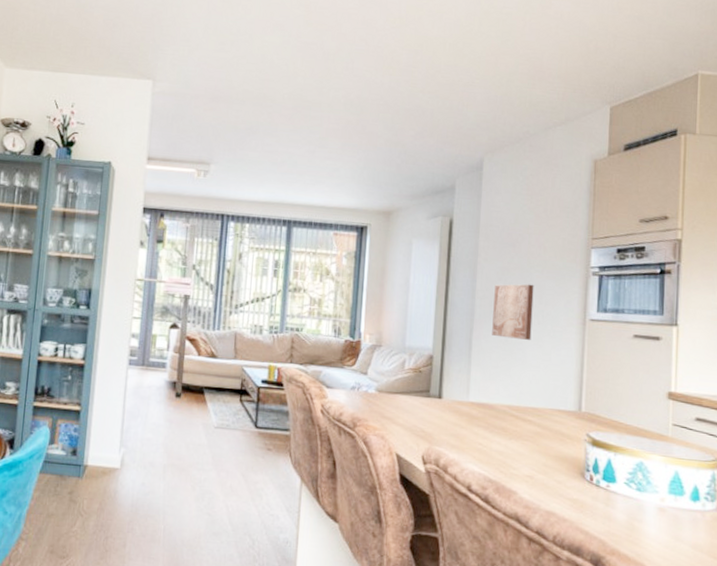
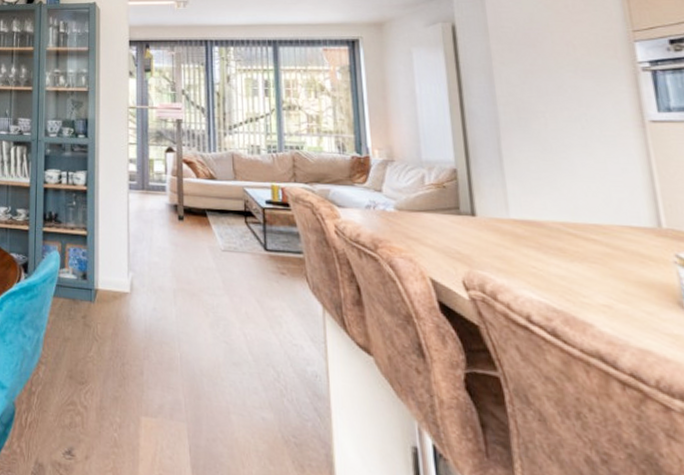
wall art: present [492,284,534,340] -> none [518,86,577,147]

